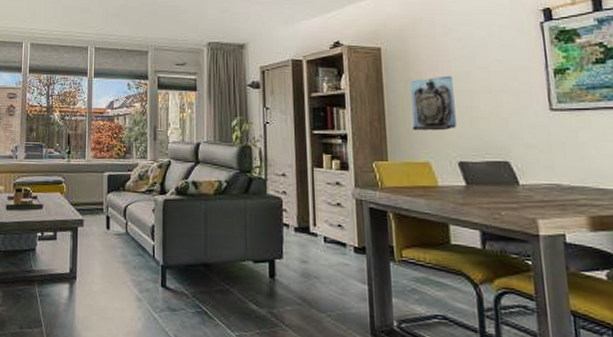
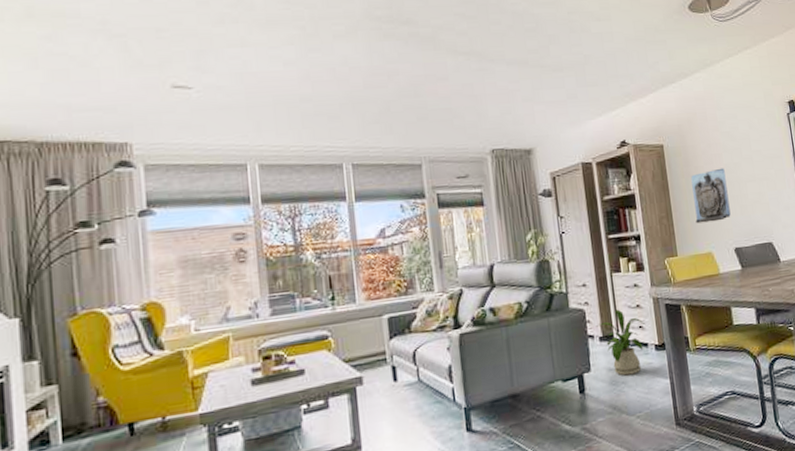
house plant: none [292,204,346,272] -> present [596,309,646,376]

